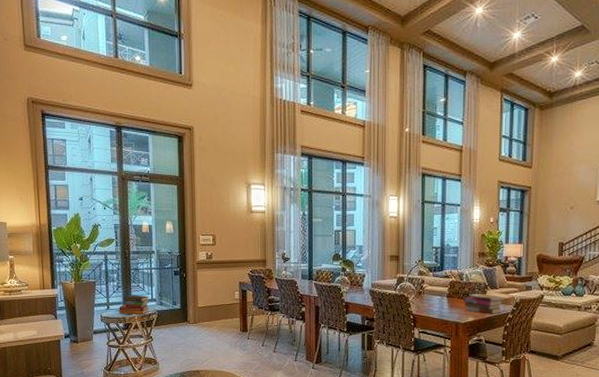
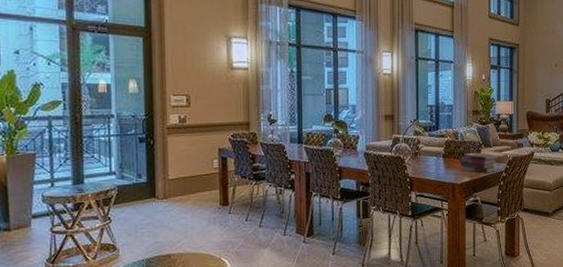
books: present [119,294,150,314] -> none [66,167,107,192]

